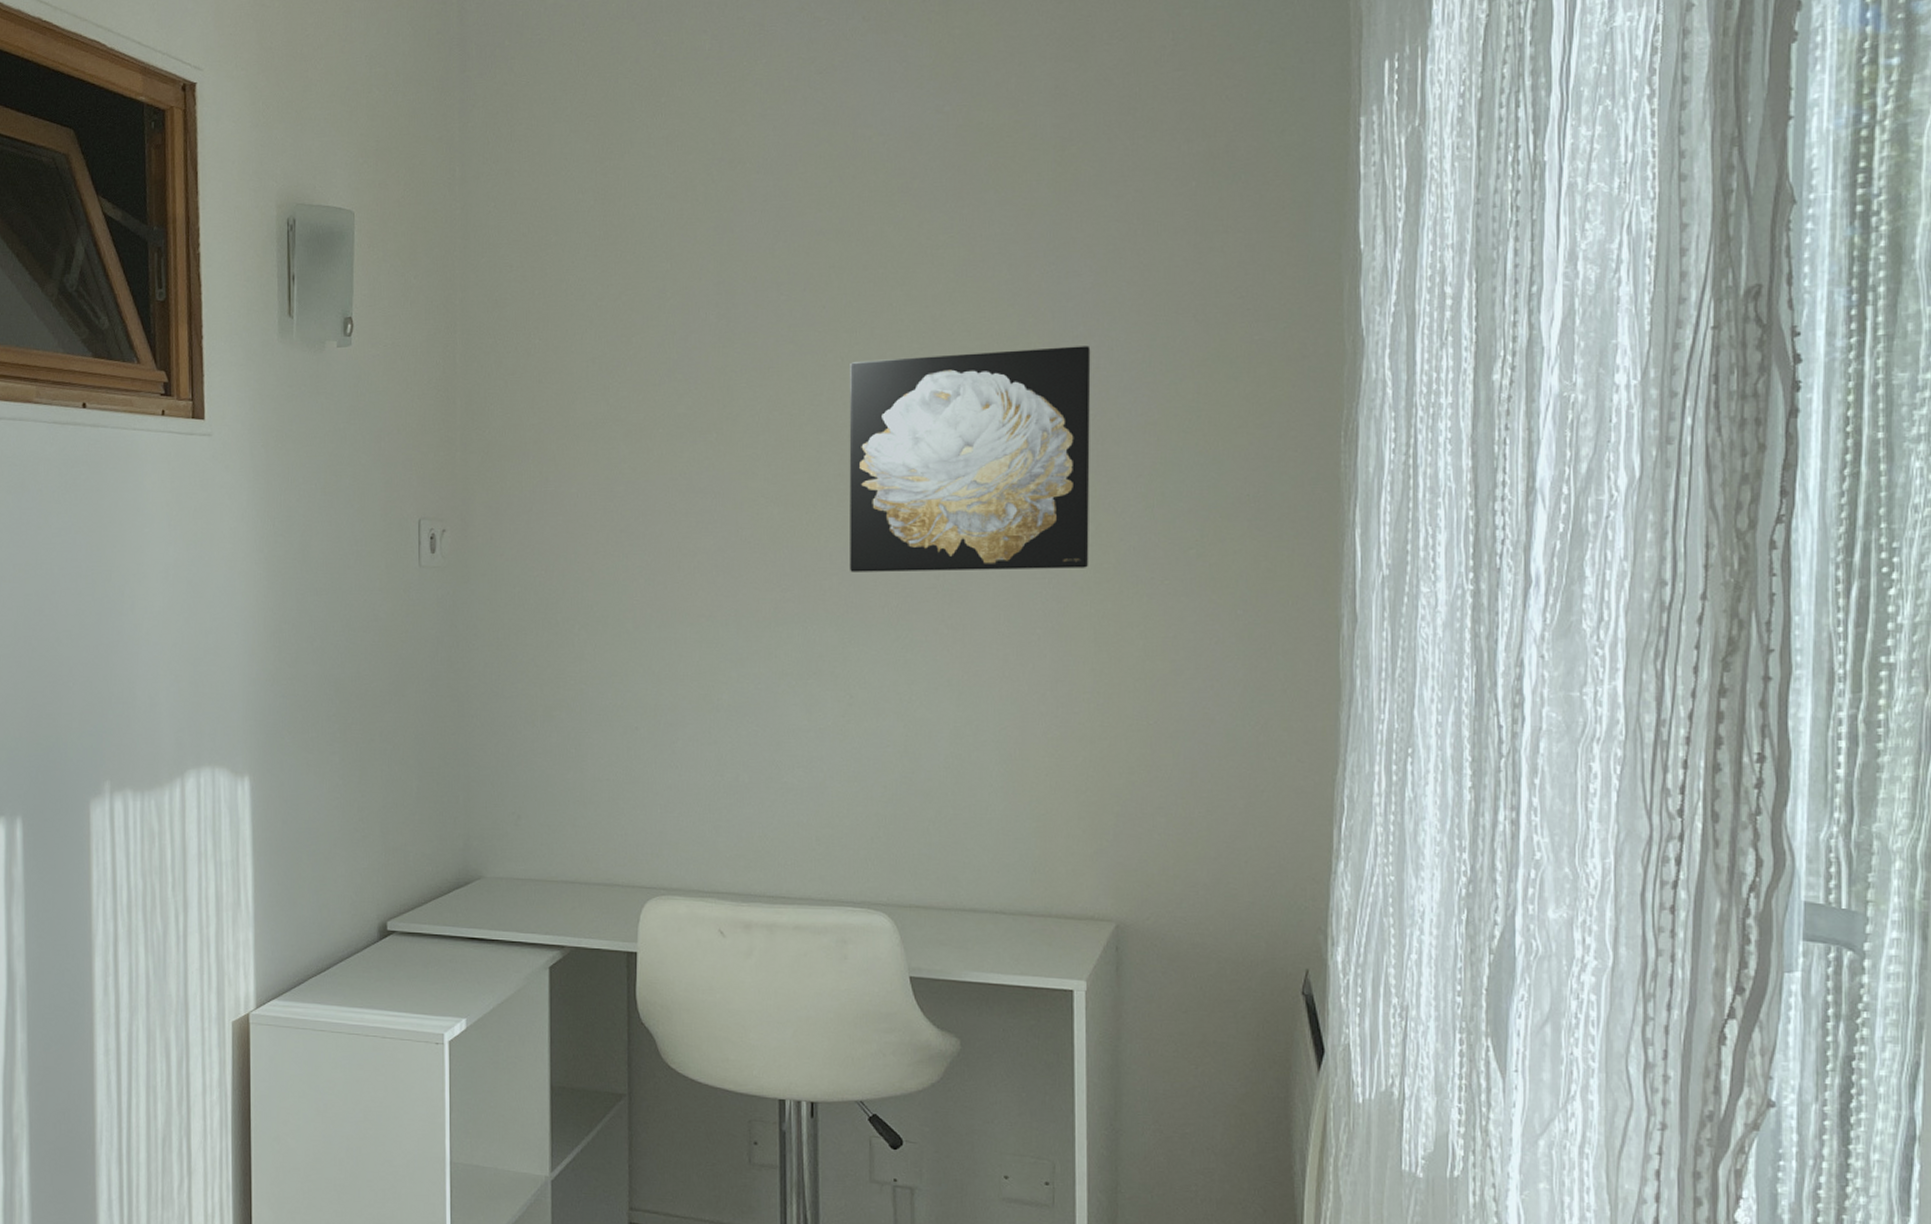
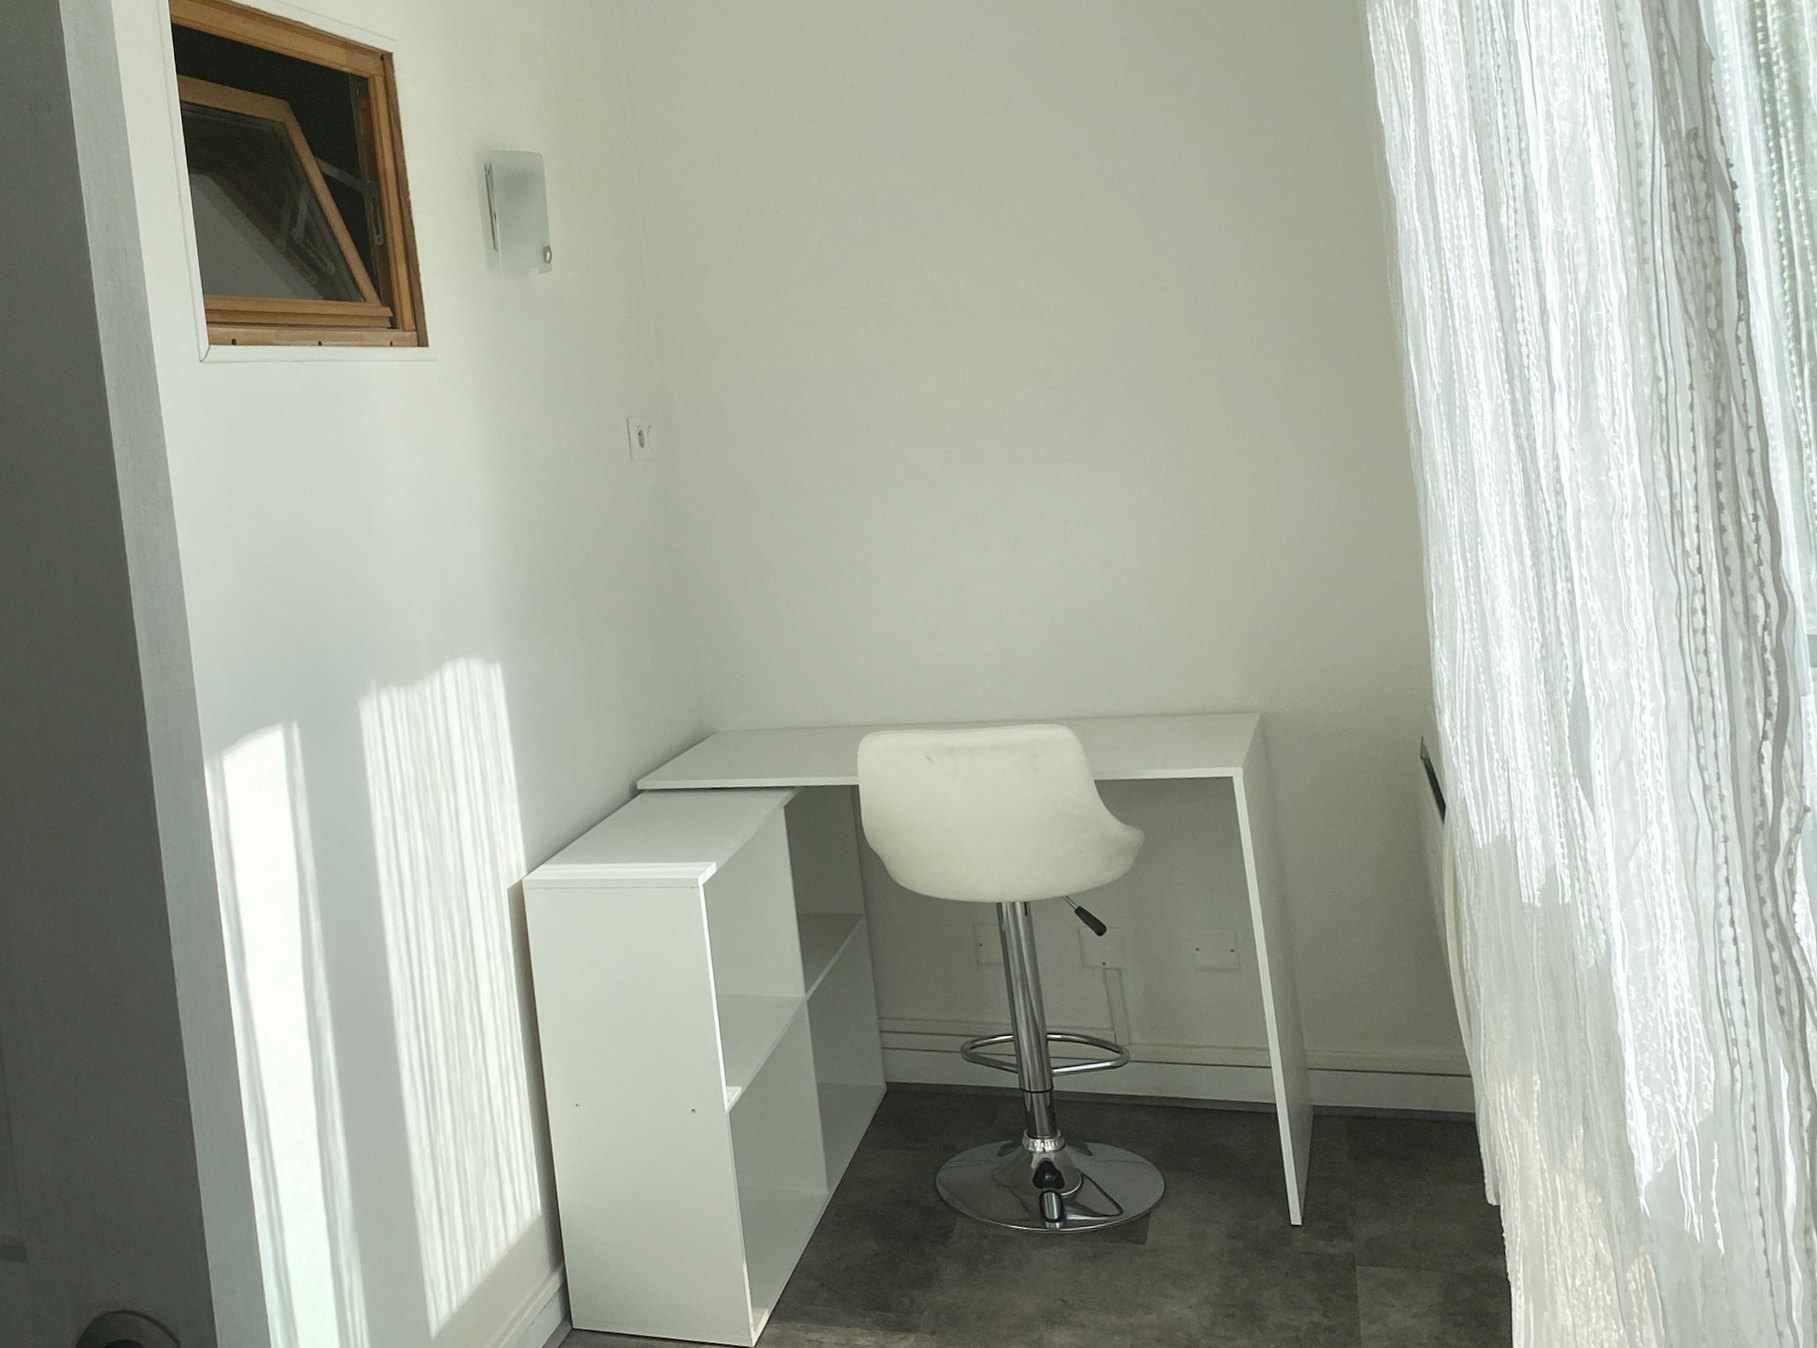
wall art: present [849,346,1091,572] -> none [979,220,1199,431]

